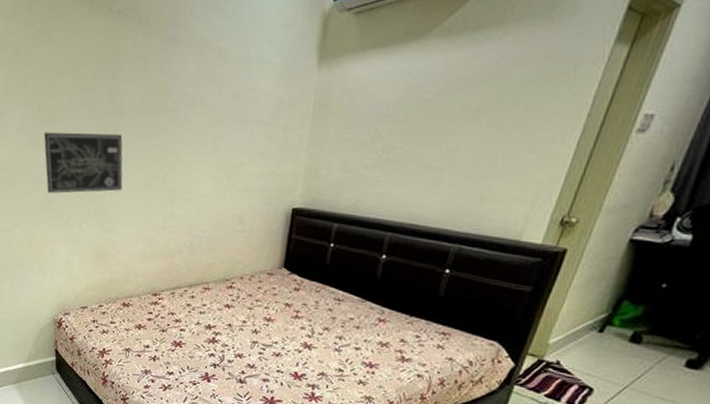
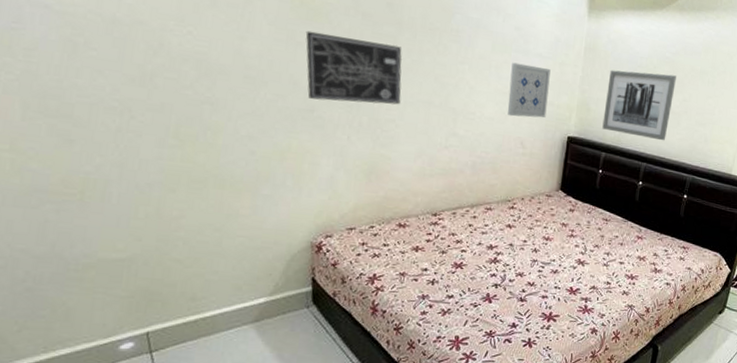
wall art: none [225,134,273,192] -> present [507,62,551,118]
wall art: none [334,121,438,205] -> present [602,70,676,141]

